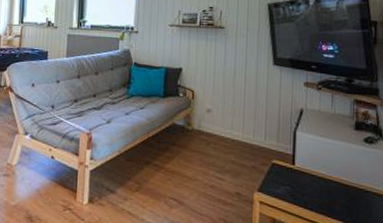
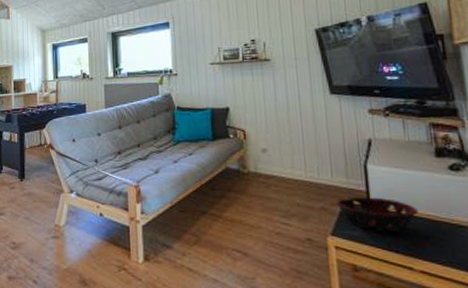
decorative bowl: none [265,159,333,193] -> present [336,197,418,232]

